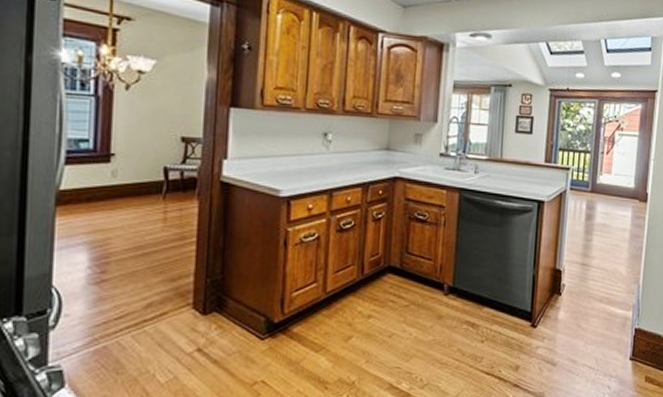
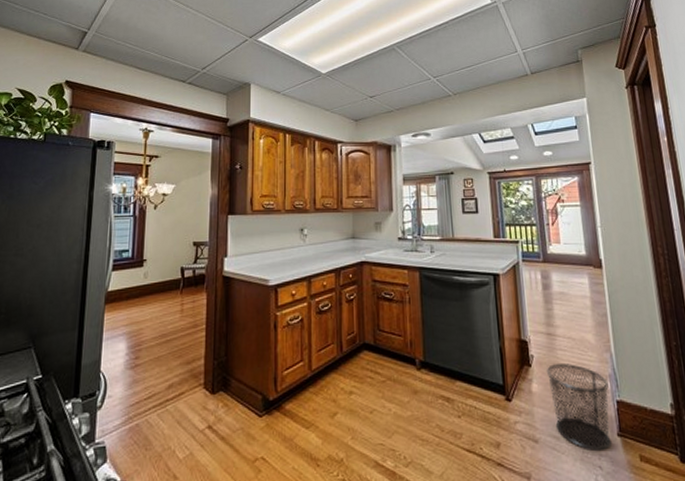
trash can: none [574,293,631,373] -> present [546,364,611,451]

